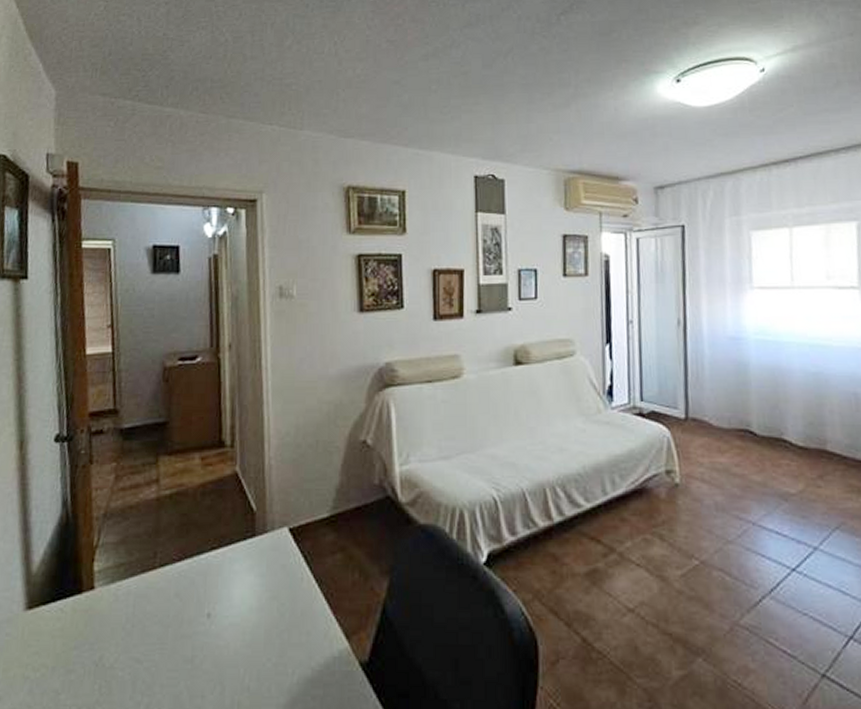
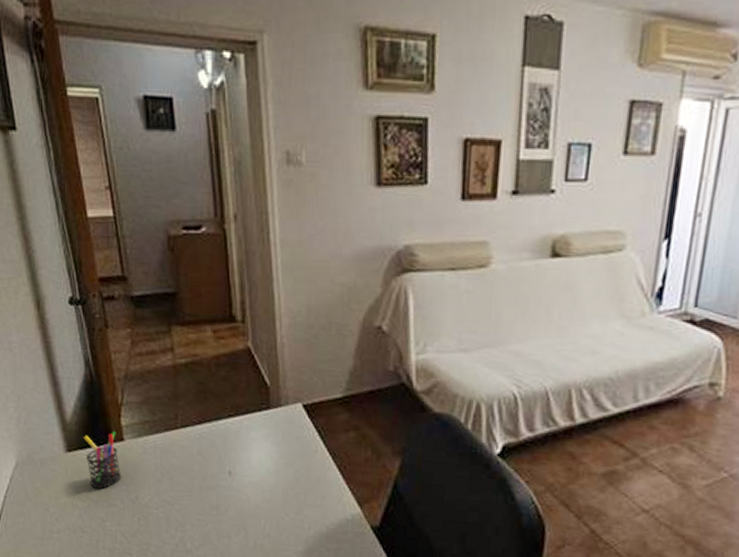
pen holder: none [47,579,87,653] -> present [83,431,122,489]

